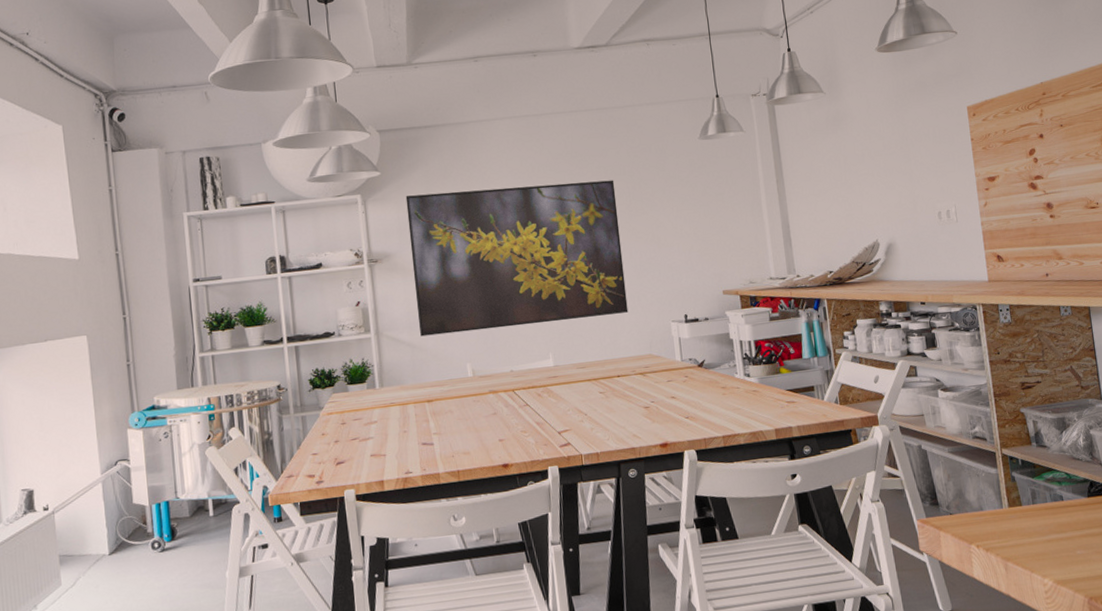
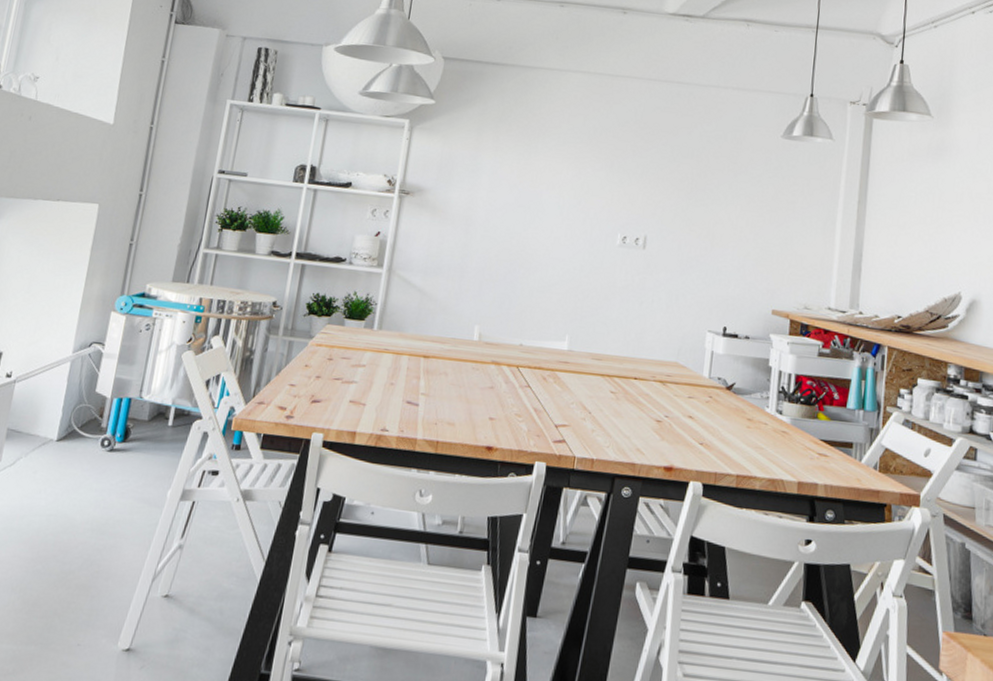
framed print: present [405,180,629,337] -> none [434,131,679,310]

